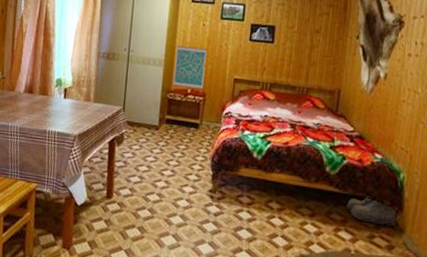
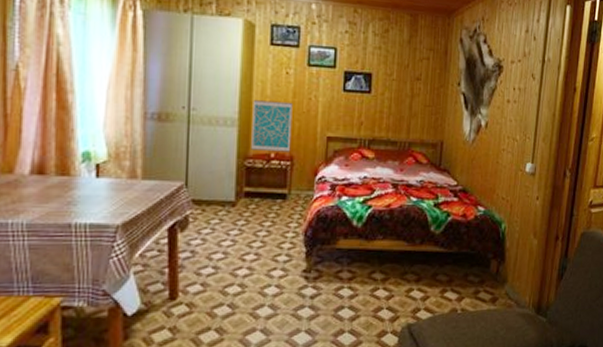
boots: present [347,196,398,227] -> none [452,251,500,279]

